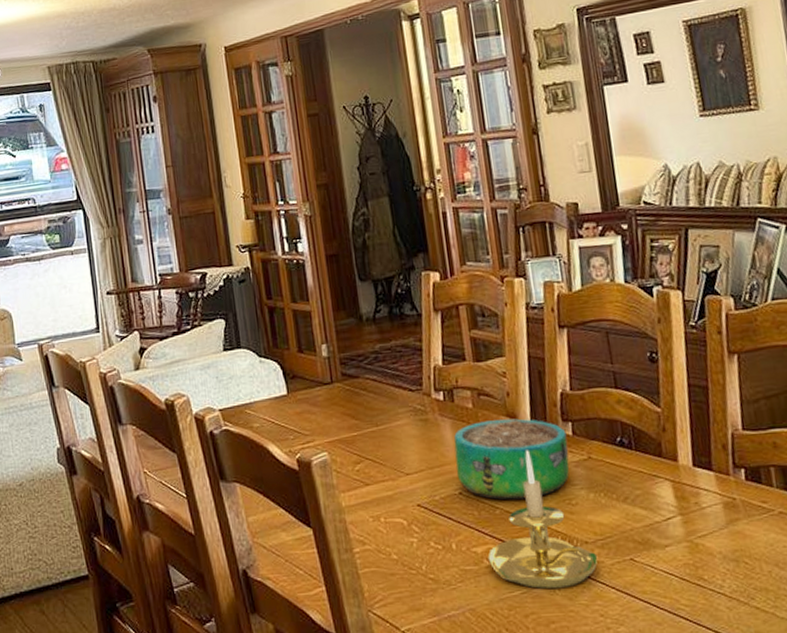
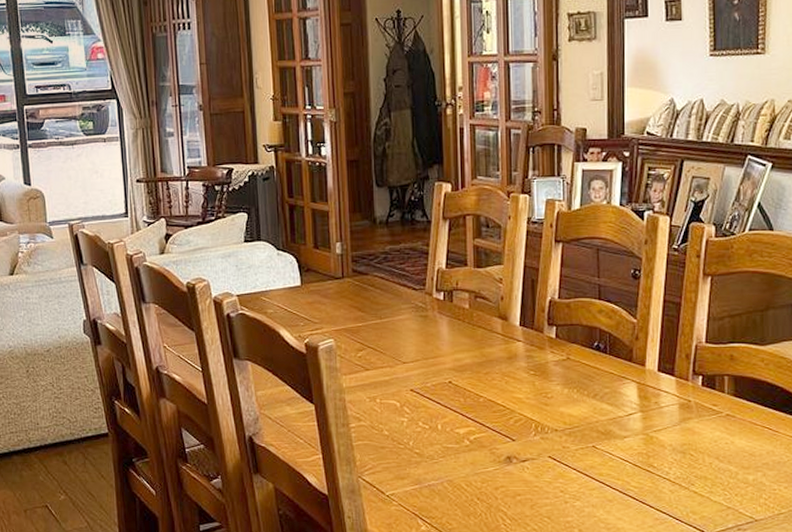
decorative bowl: present [454,418,570,500] -> none [448,320,551,391]
candle holder: present [488,450,598,590] -> none [468,348,565,468]

